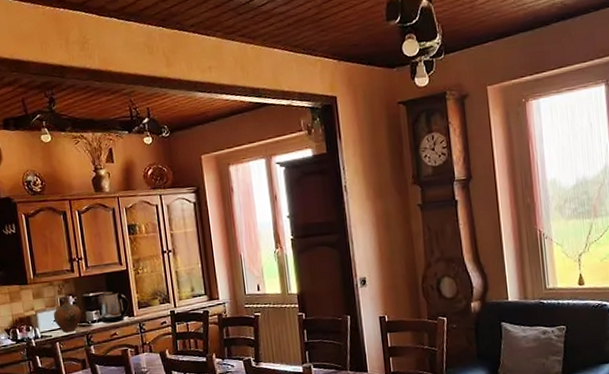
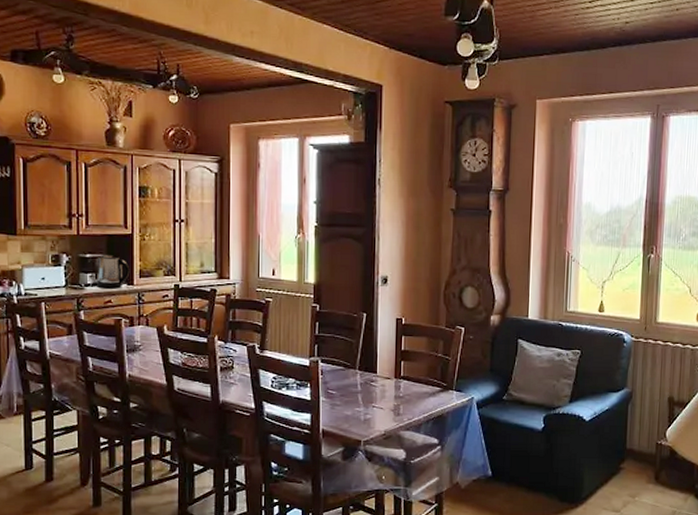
ceramic jug: present [53,296,82,332] -> none [42,253,74,293]

